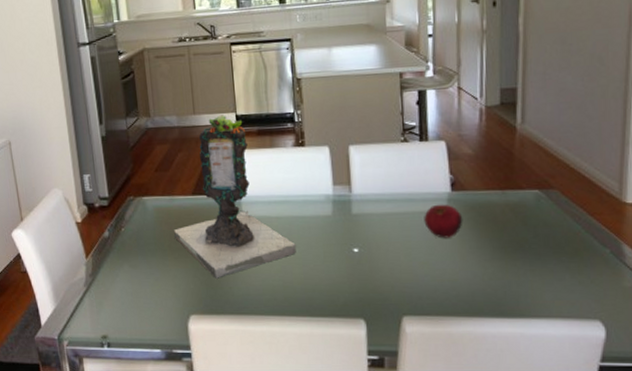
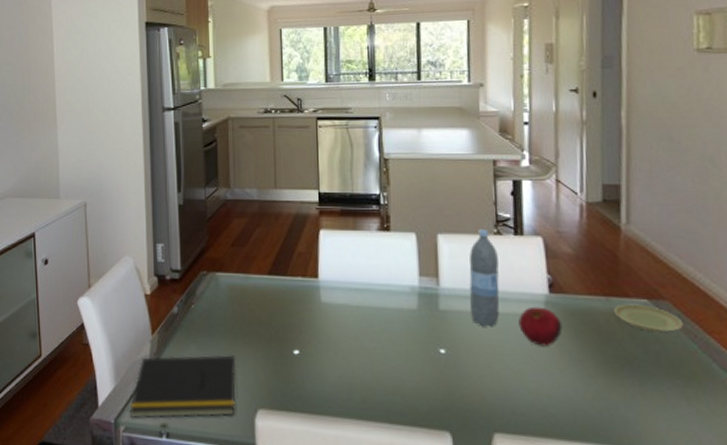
notepad: none [71,270,169,334] -> present [129,354,236,419]
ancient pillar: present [174,115,296,279] -> none [247,191,377,370]
water bottle: none [379,138,407,226] -> present [469,229,500,327]
plate: none [508,194,570,219] -> present [613,303,684,333]

